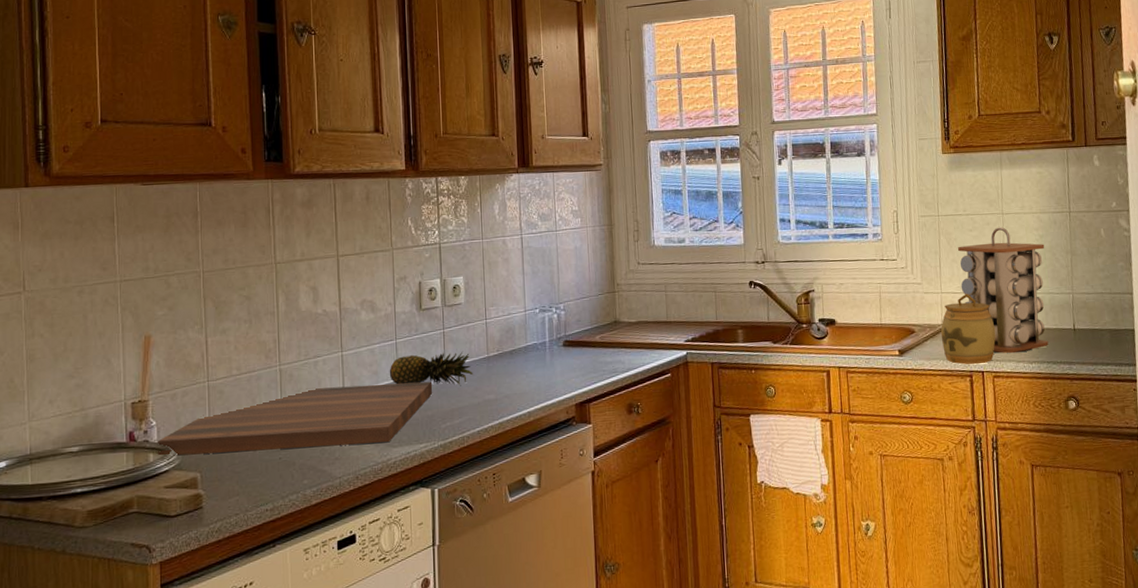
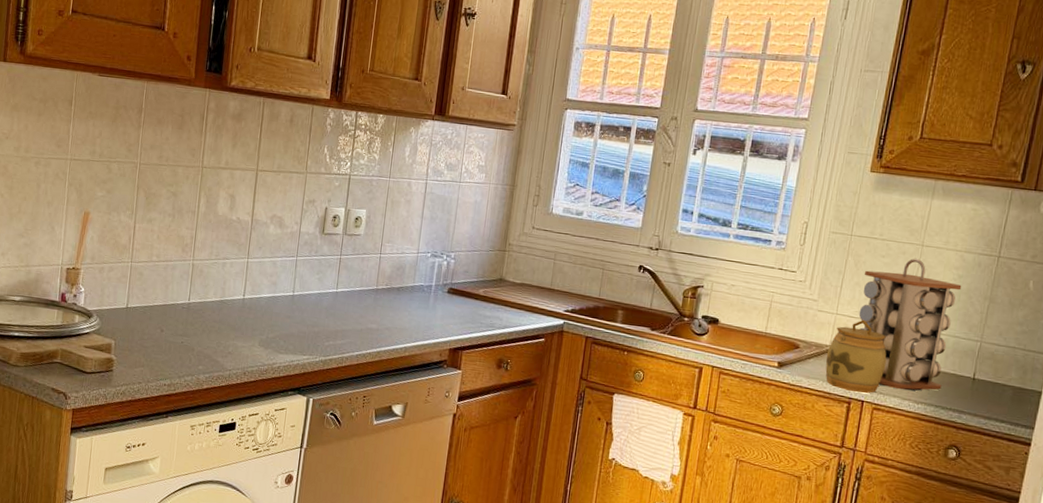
cutting board: present [157,381,432,457] -> none [83,285,322,348]
fruit: present [389,351,473,385] -> none [286,273,361,310]

